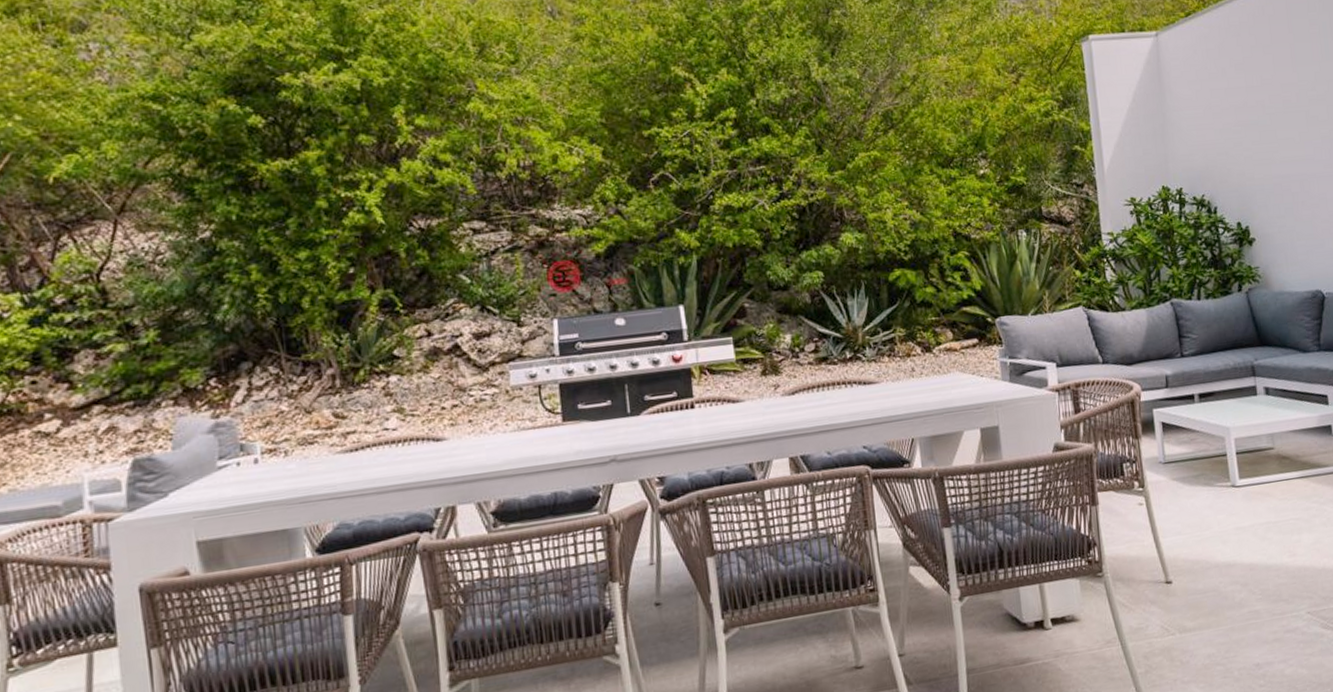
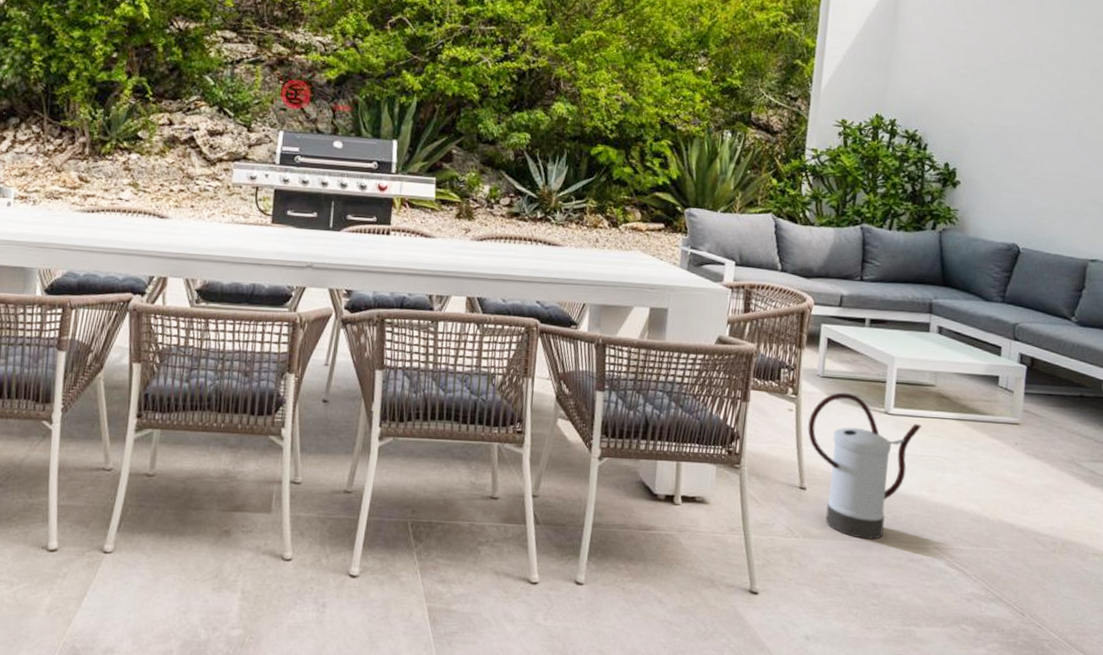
watering can: none [1160,473,1269,621] -> present [807,392,921,540]

